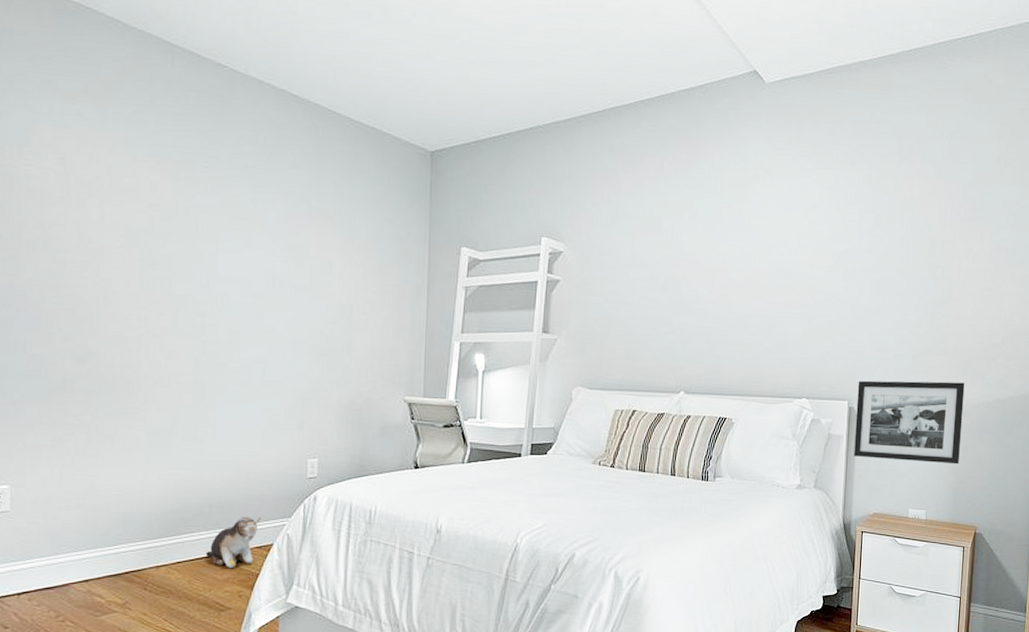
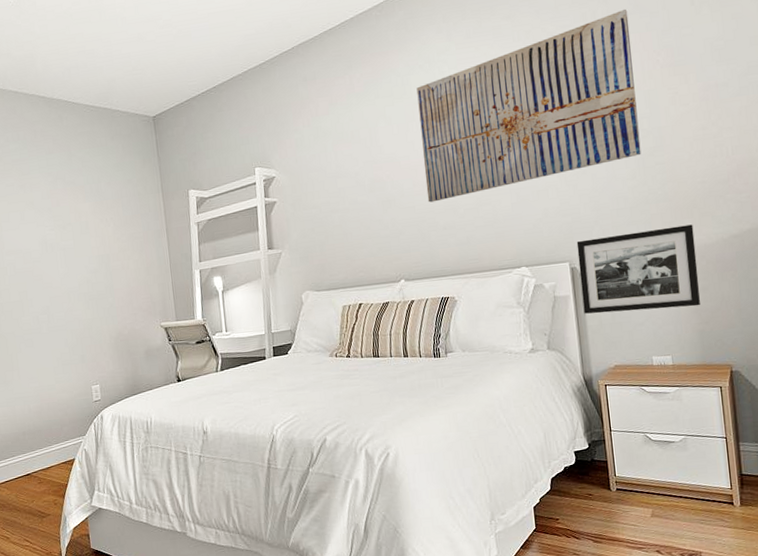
plush toy: present [206,516,261,569] -> none [25,437,63,483]
wall art: none [721,152,941,314] -> present [416,8,642,203]

